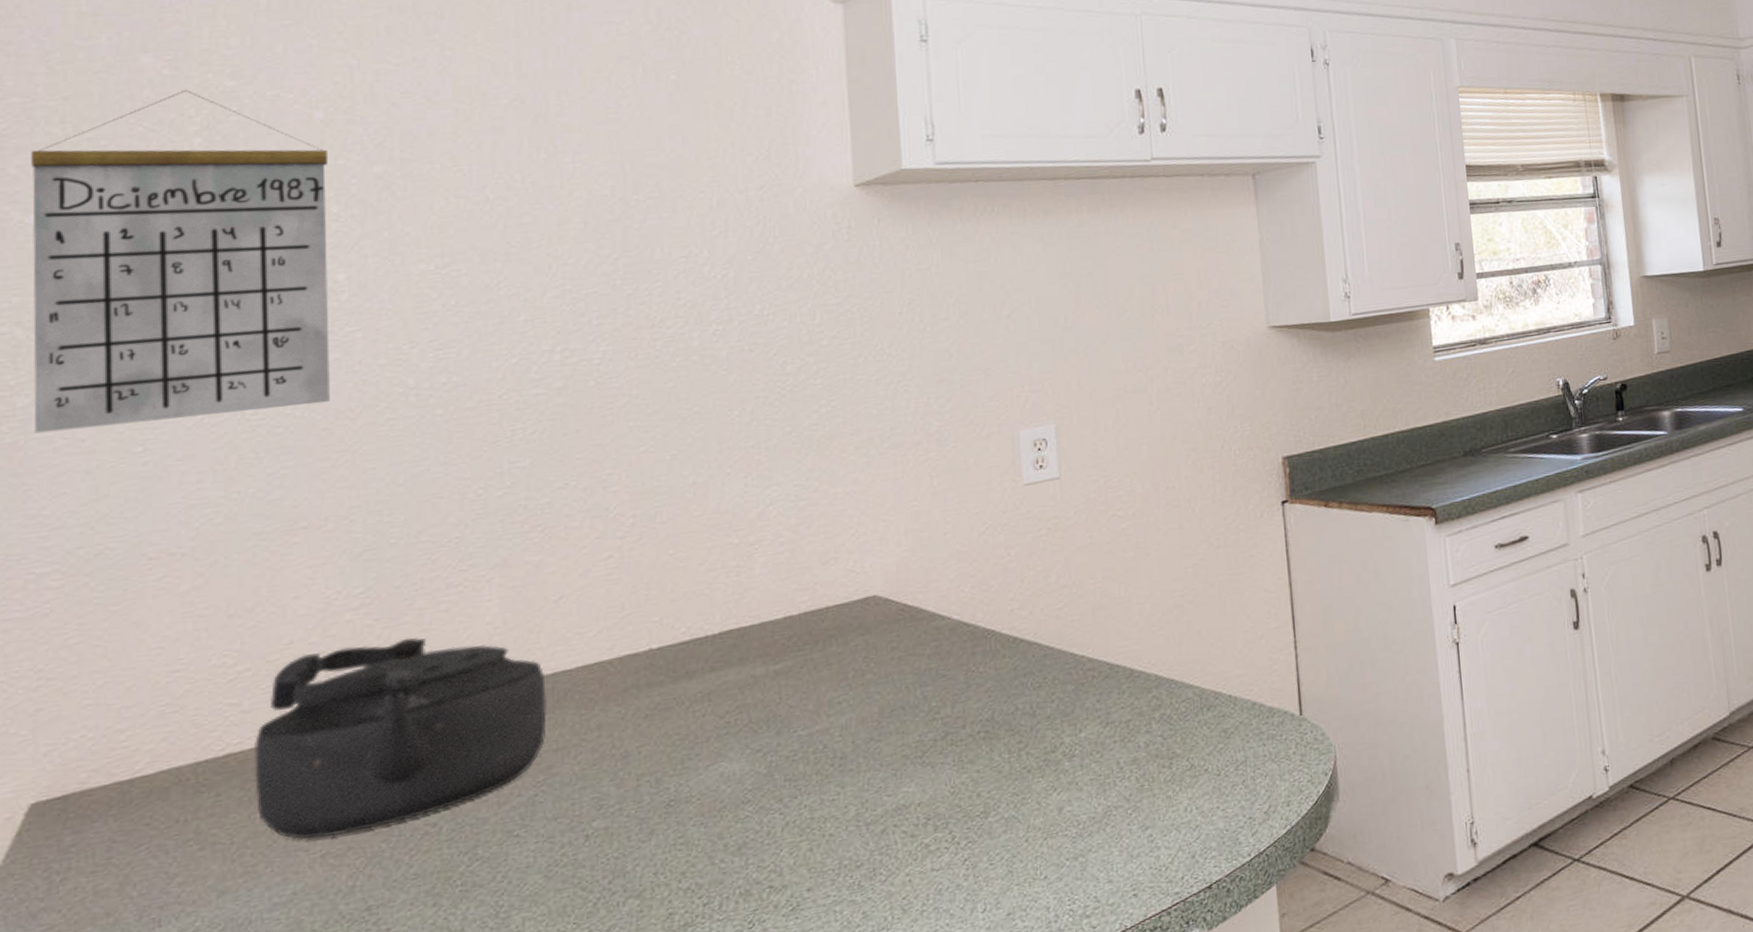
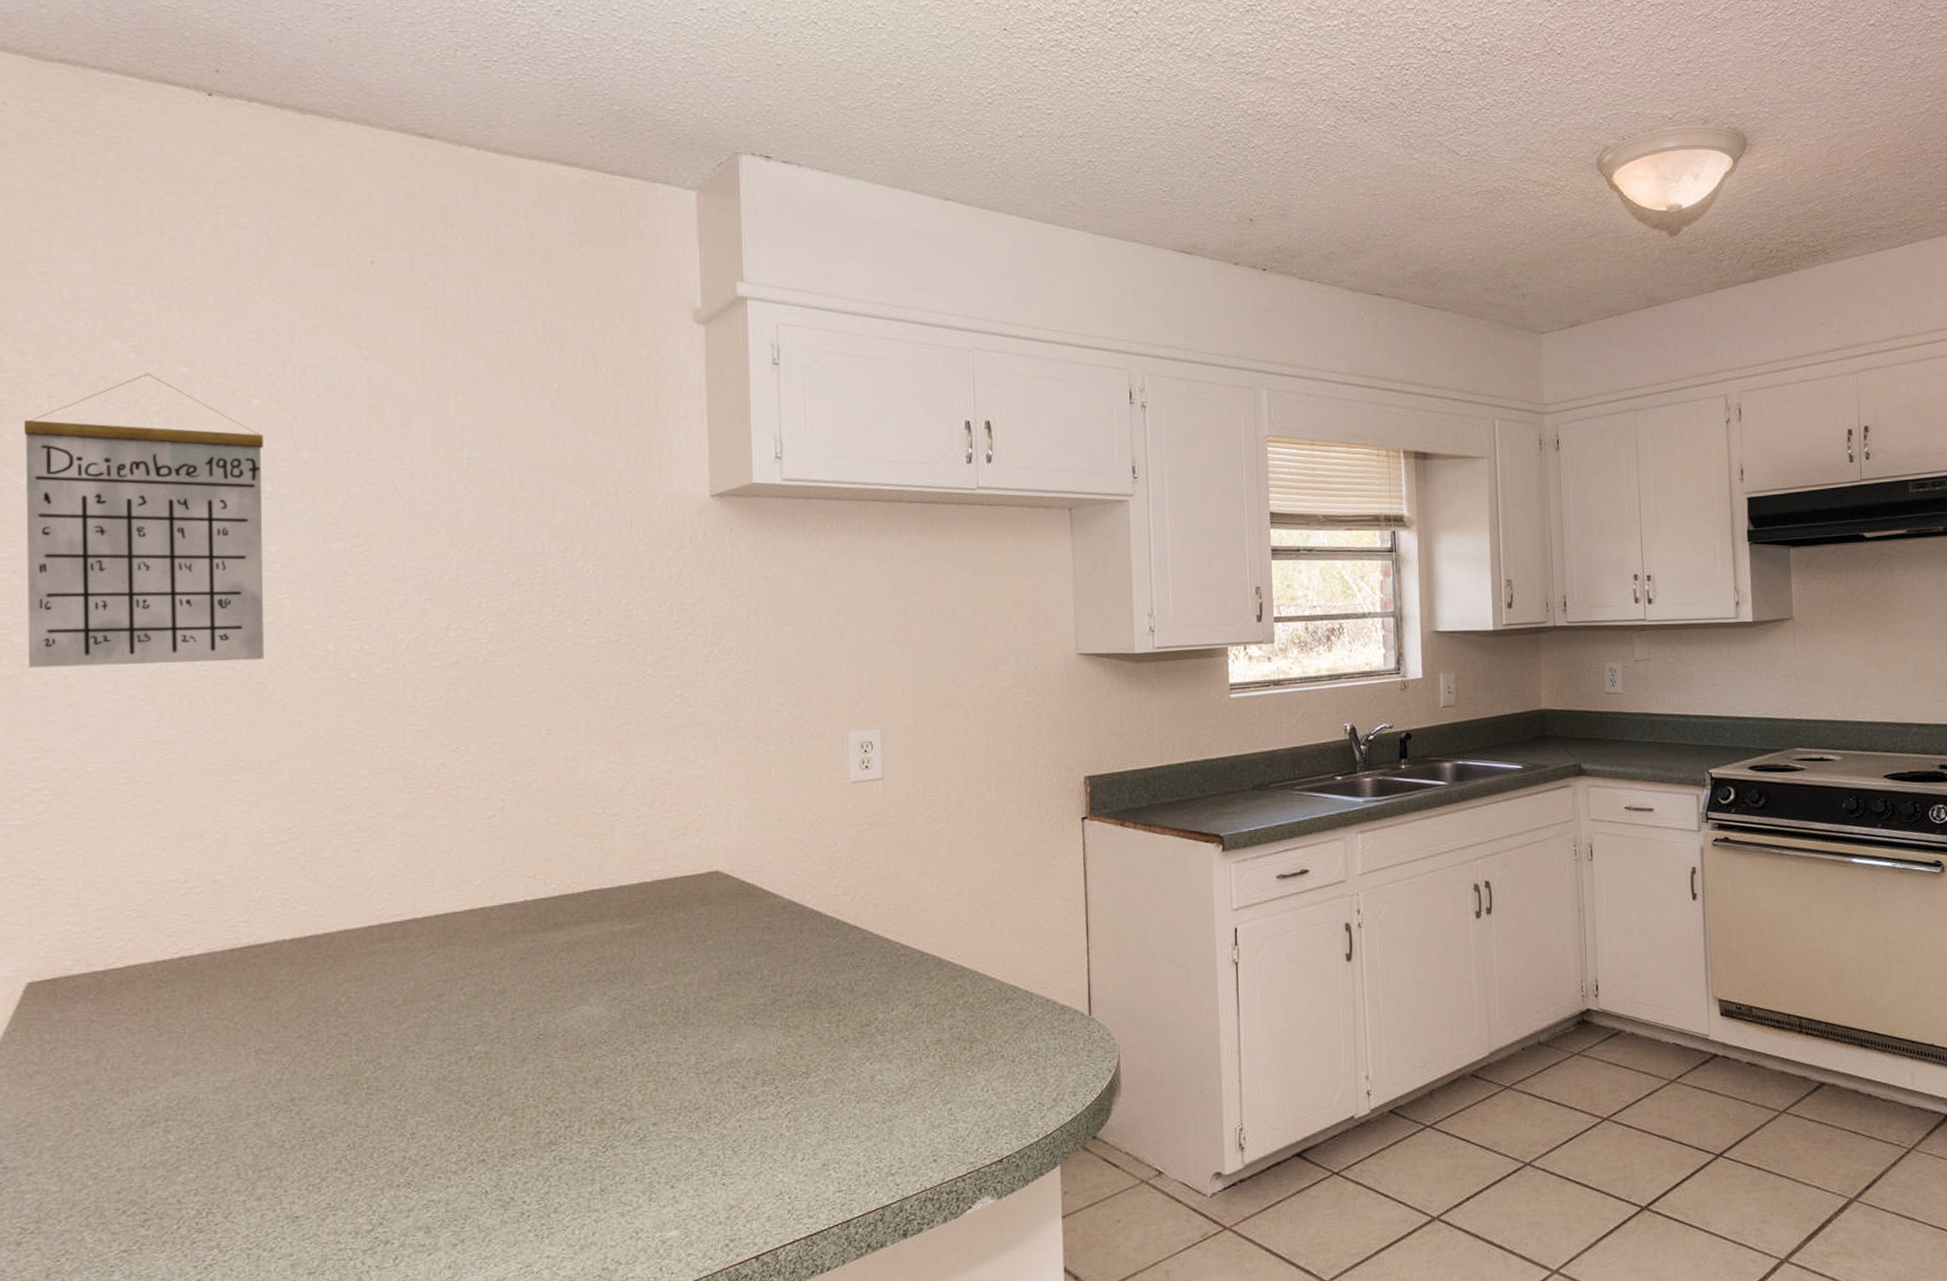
kettle: present [255,637,547,840] -> none [202,871,439,1036]

